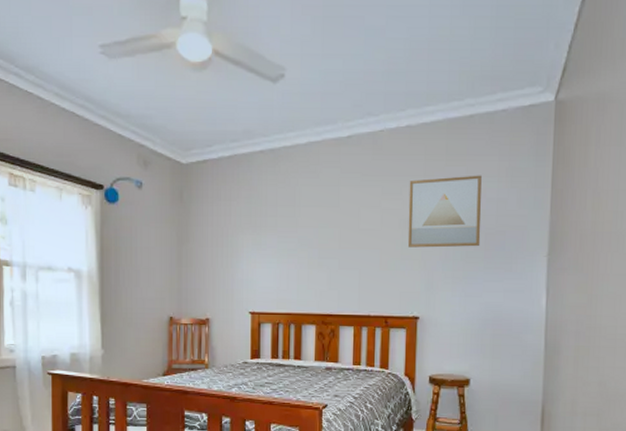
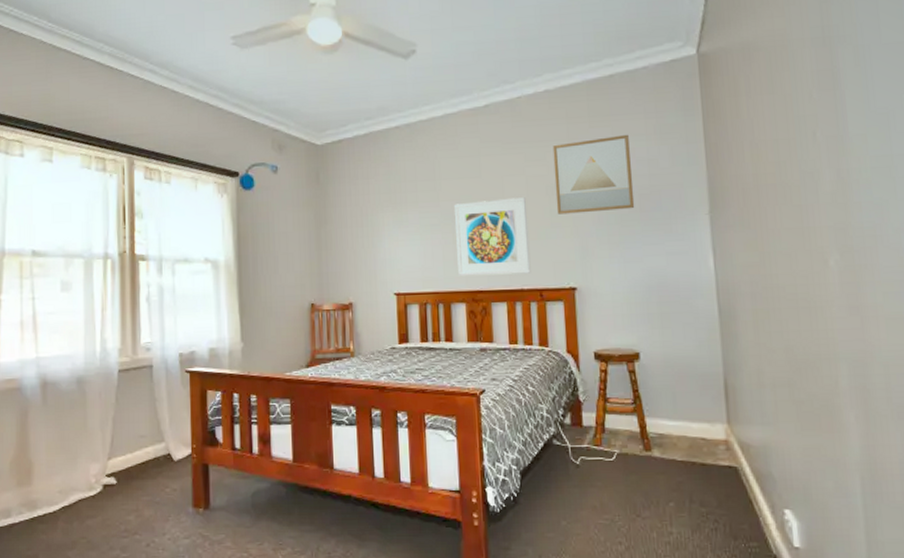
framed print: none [311,229,380,301] -> present [453,197,531,276]

